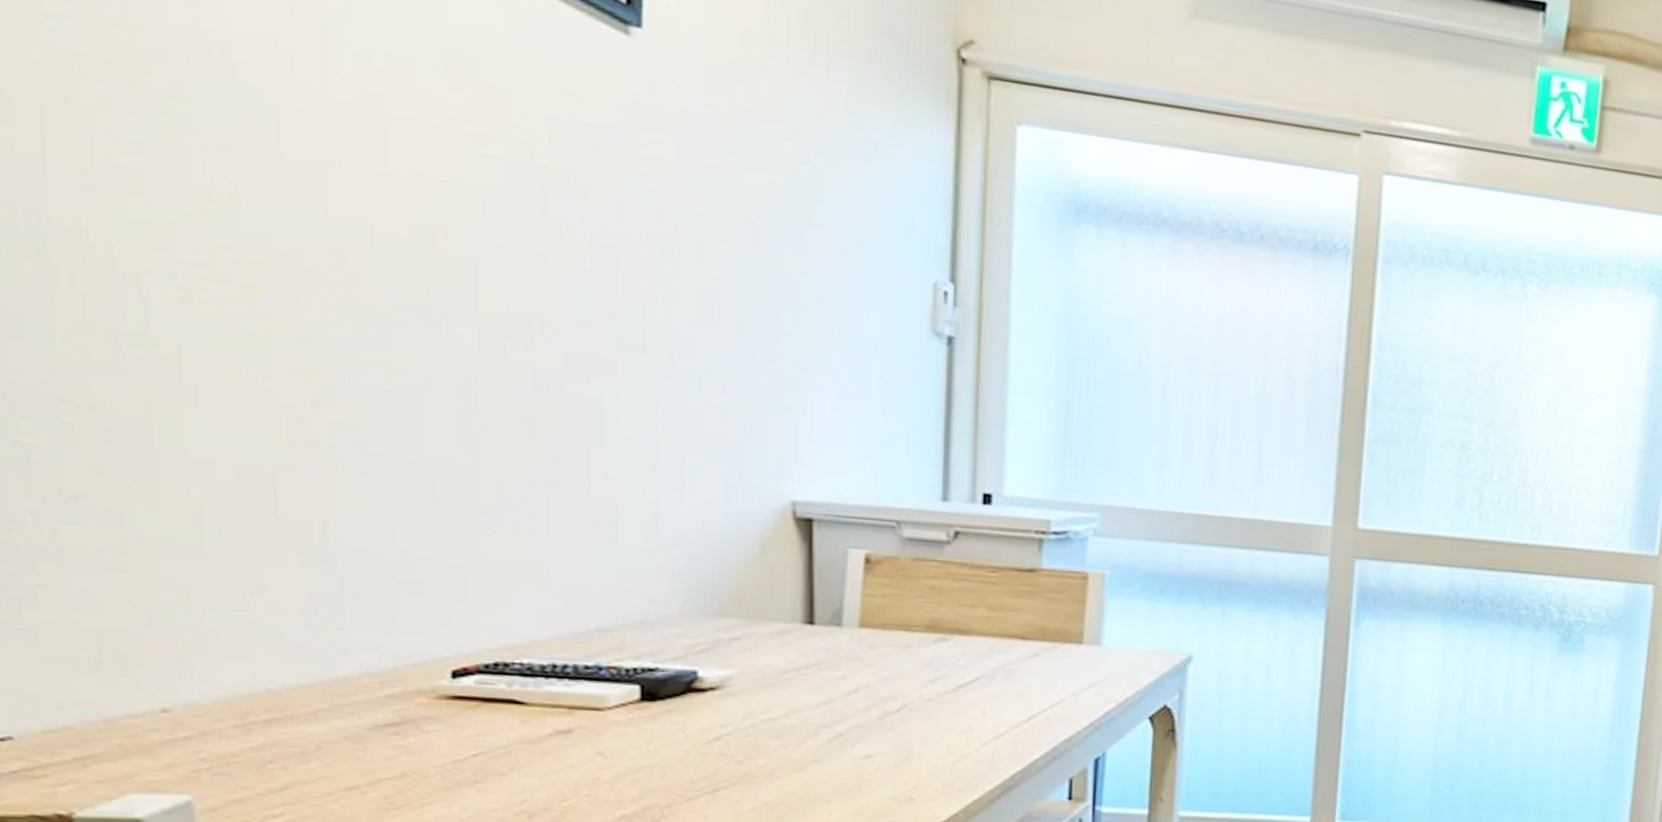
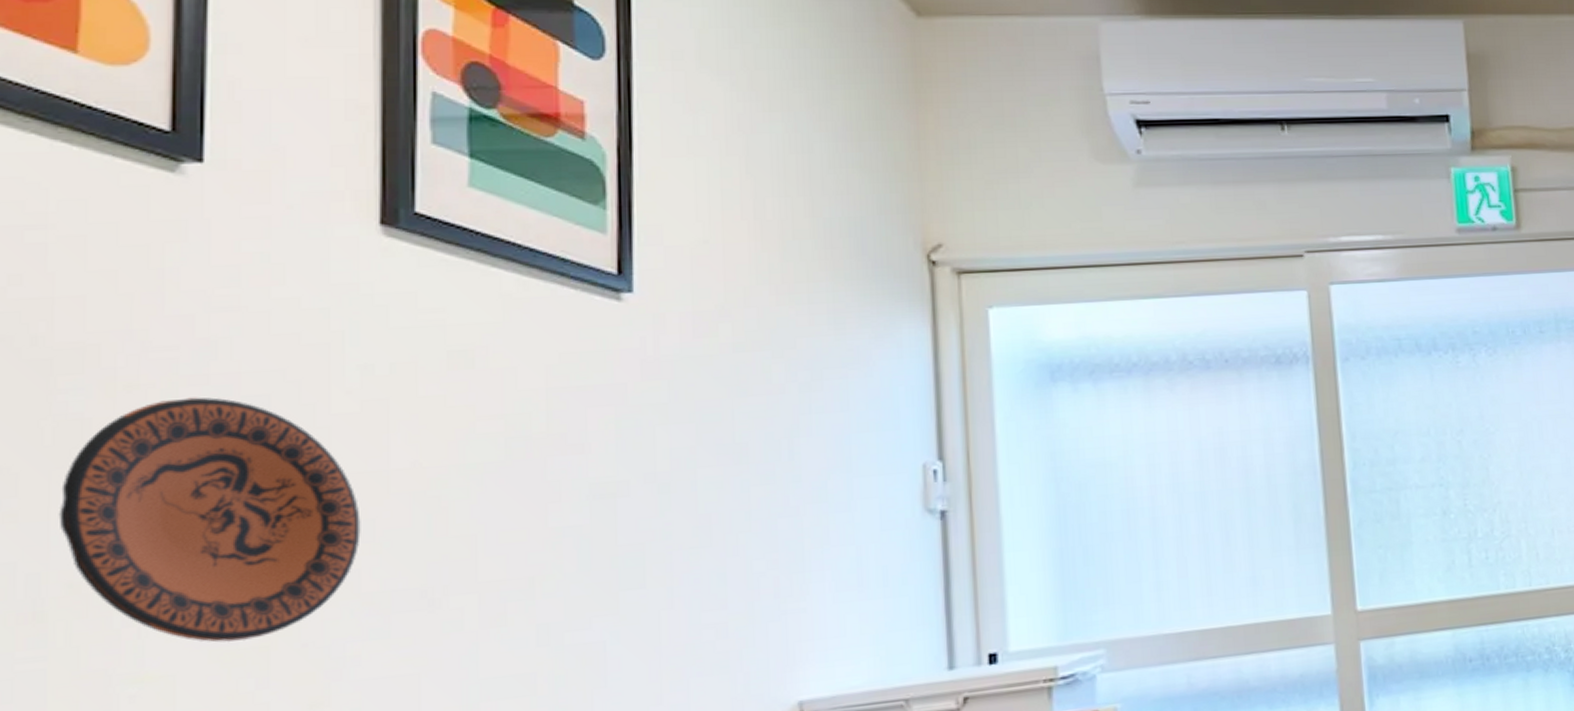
decorative plate: none [53,48,359,325] -> present [58,397,361,643]

